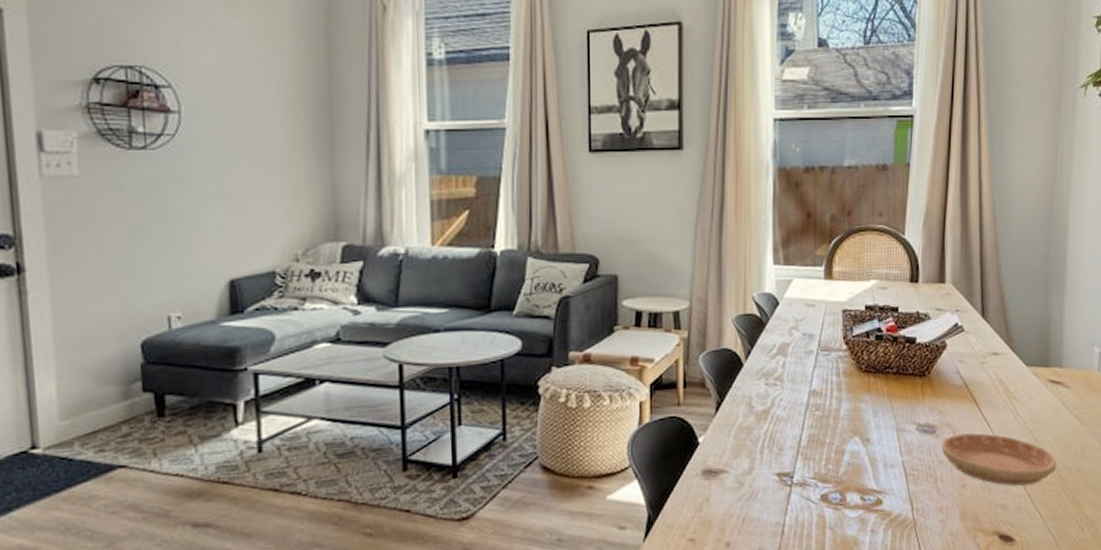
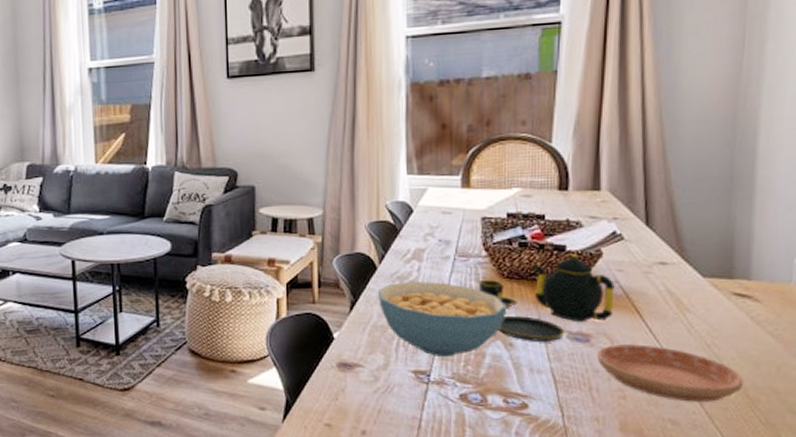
cereal bowl: none [743,377,865,457] -> present [377,281,507,357]
teapot: none [839,346,956,436] -> present [478,254,615,341]

